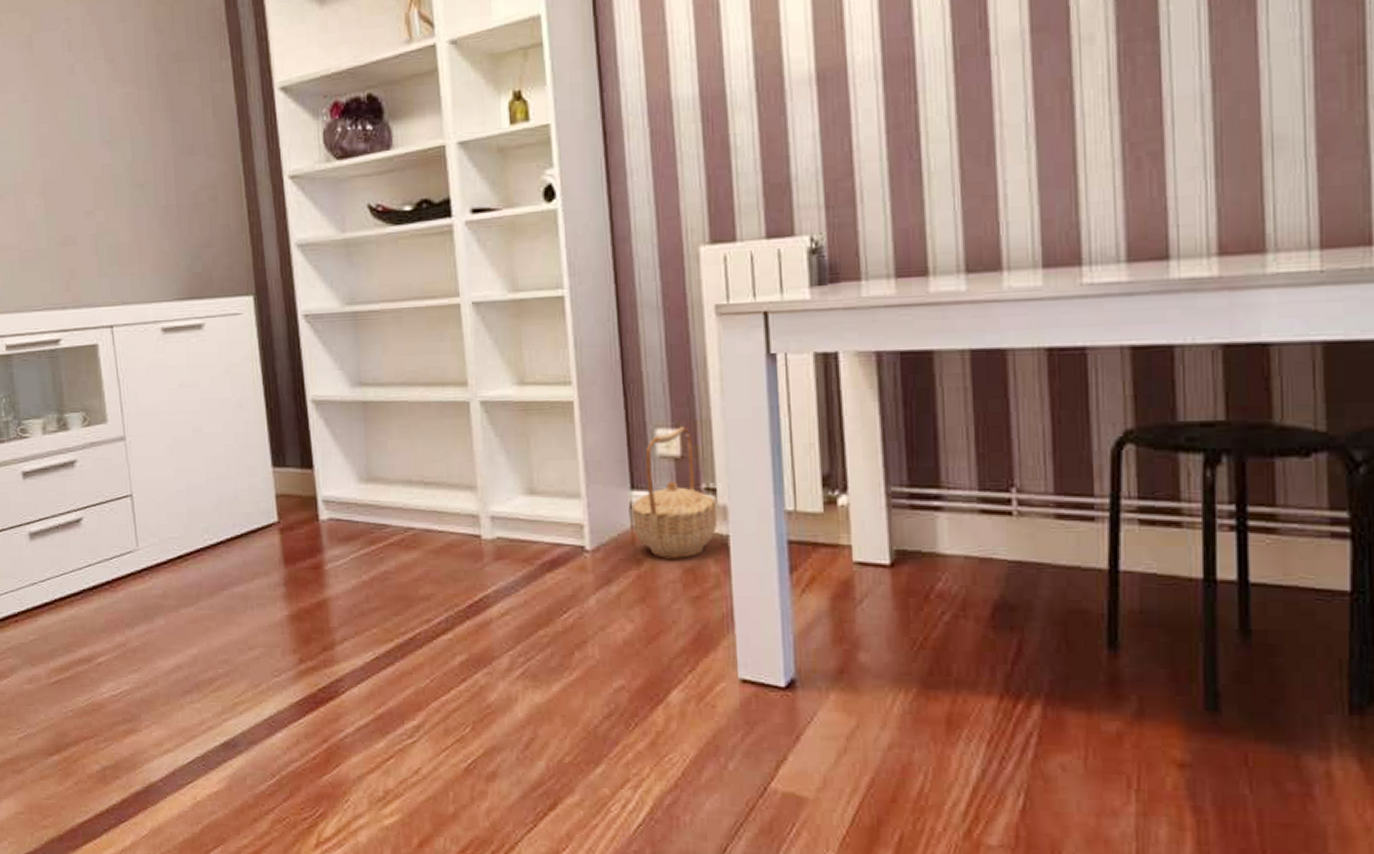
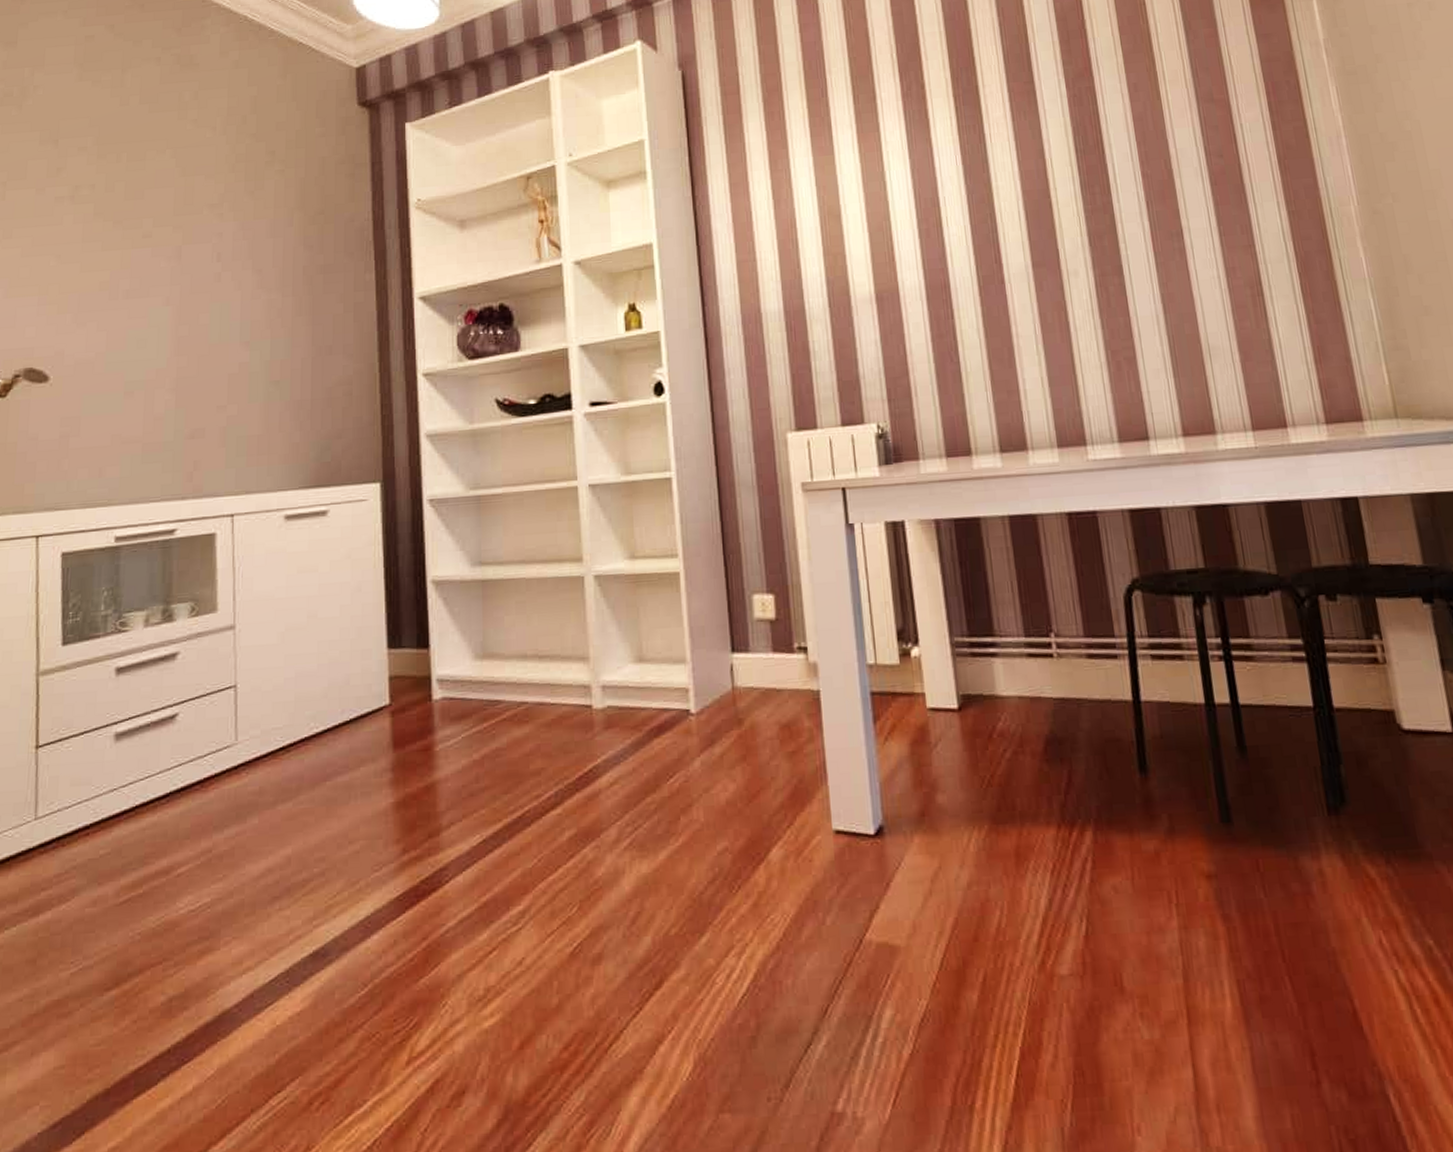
basket: present [632,427,718,558] -> none [732,591,810,717]

